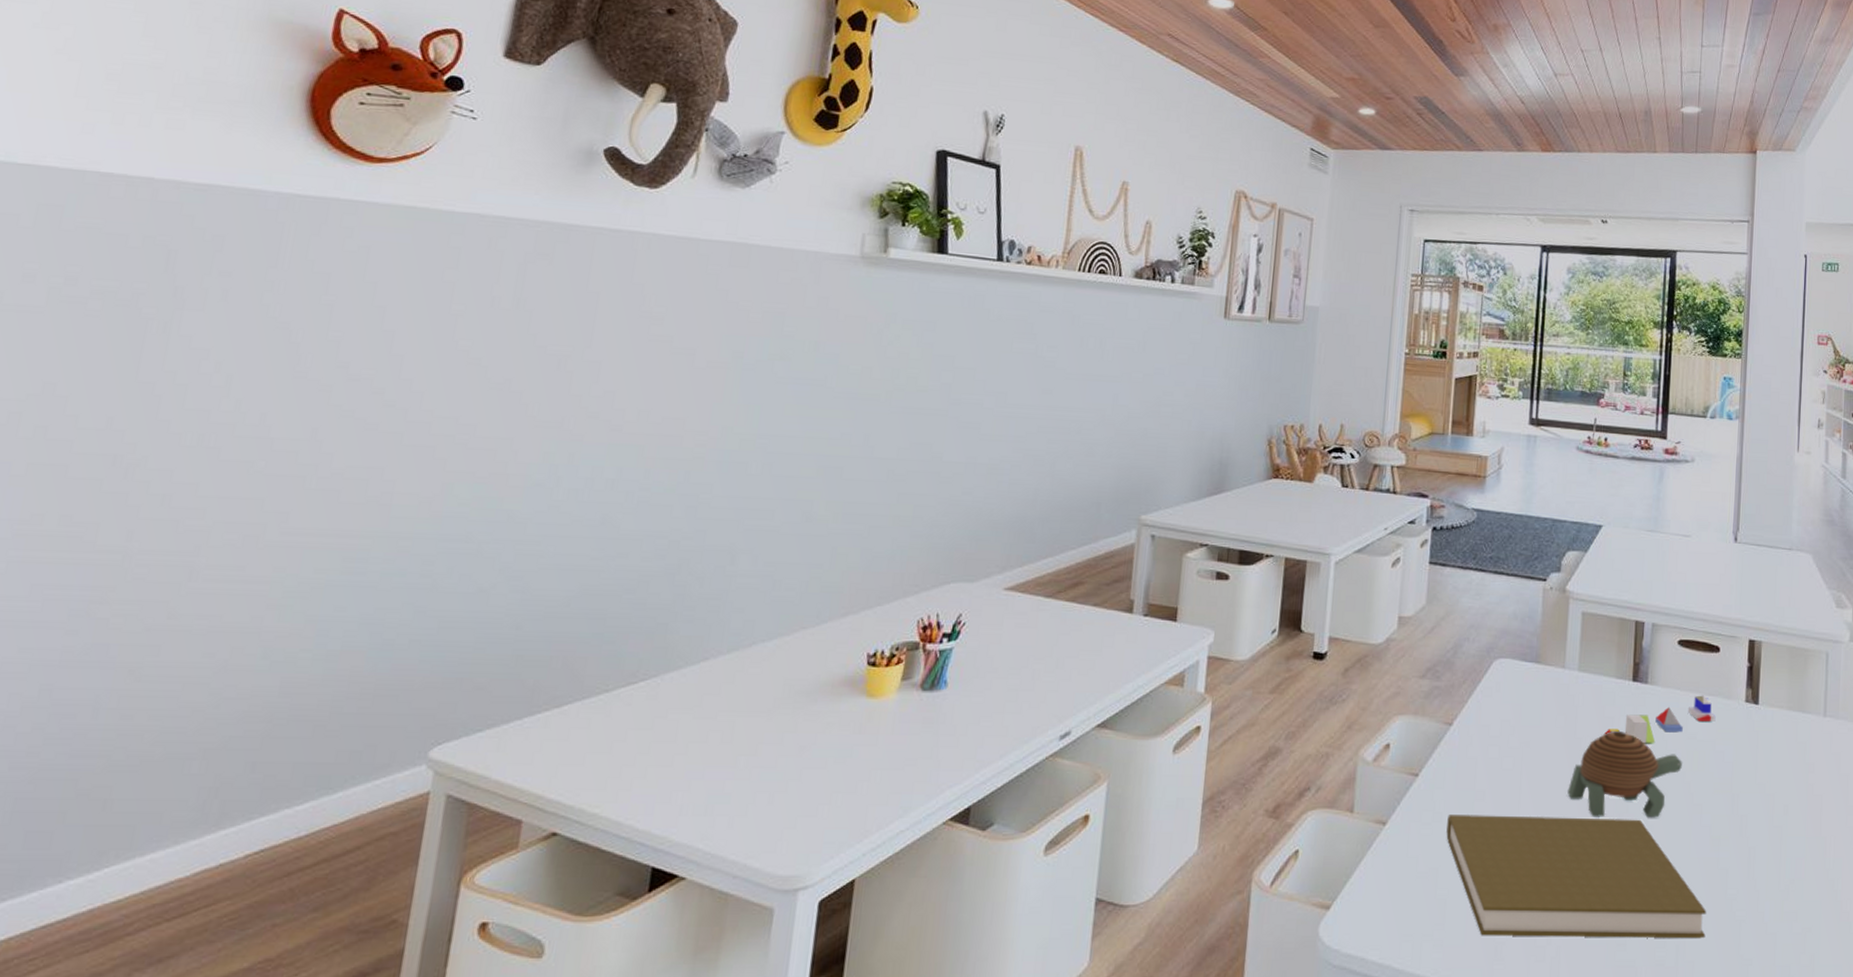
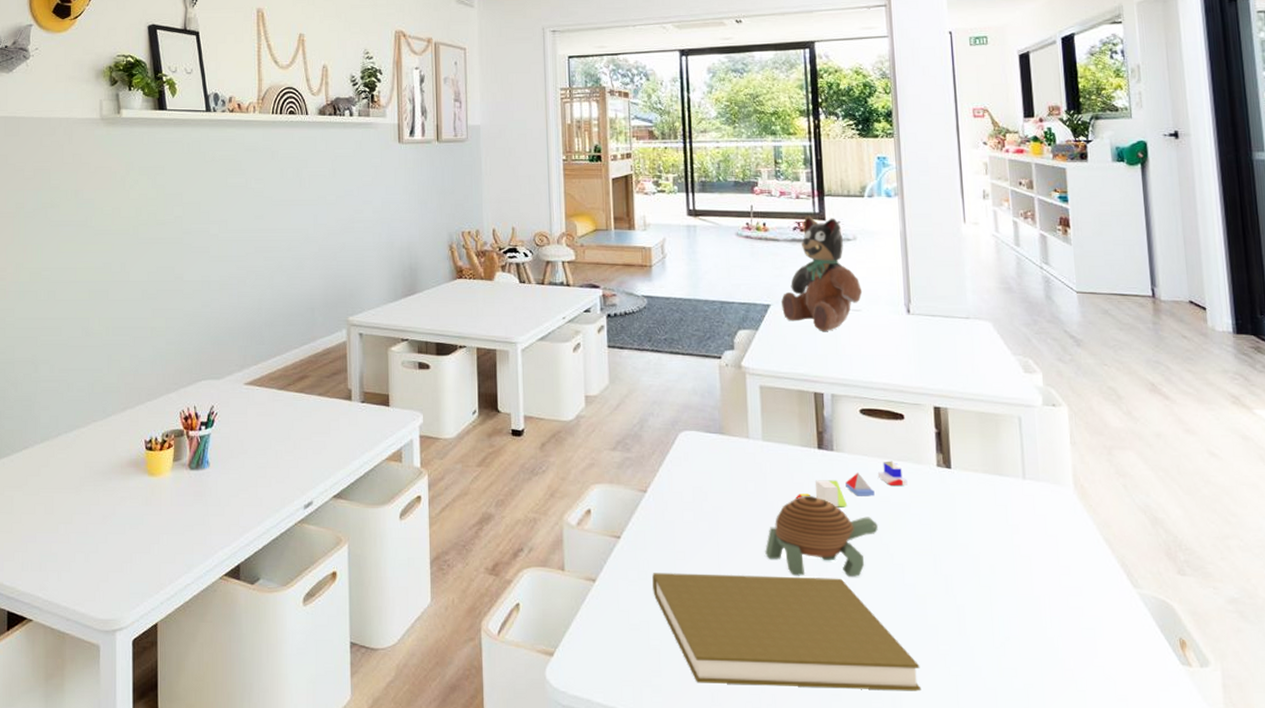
stuffed animal: none [1613,433,1695,557] -> present [780,216,863,331]

